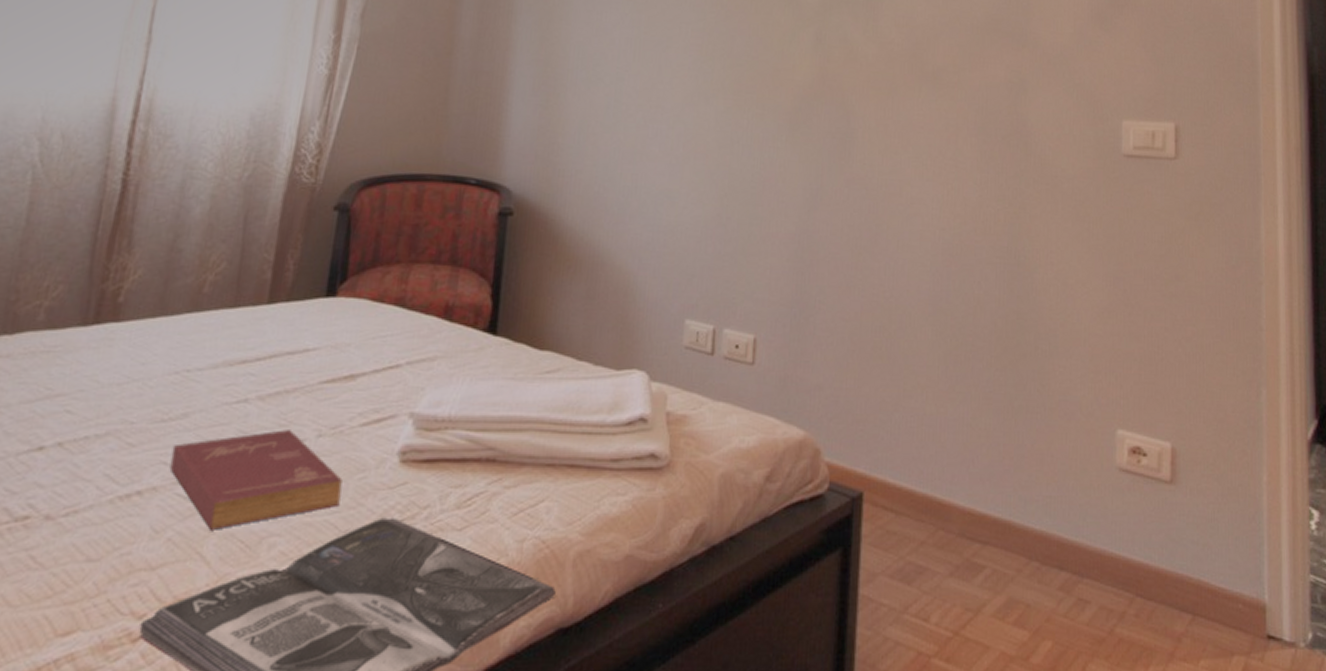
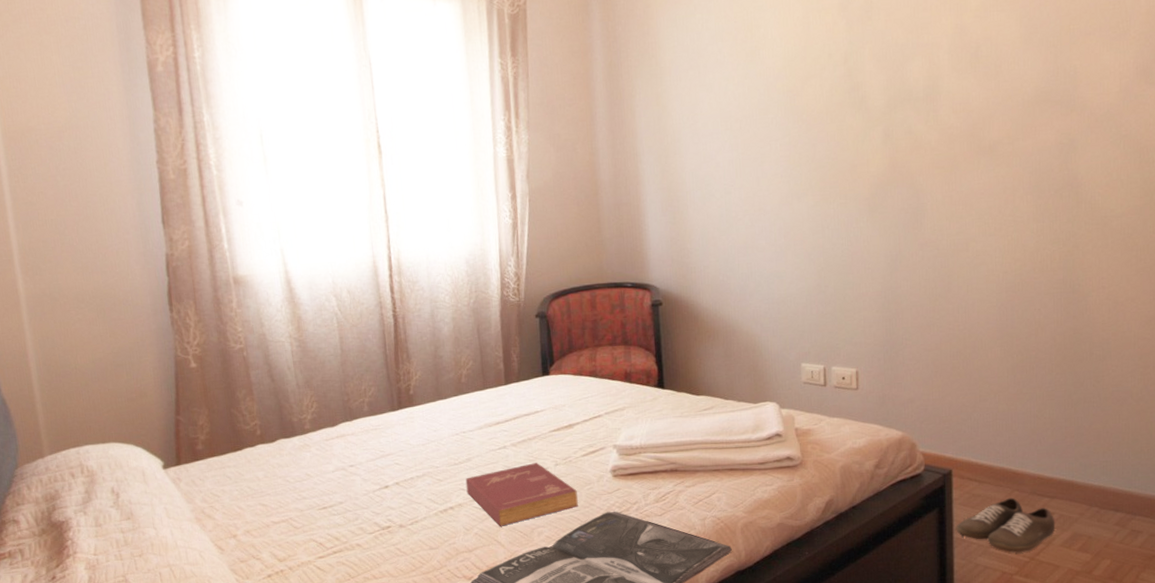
shoe: none [862,539,987,622] -> present [956,497,1056,553]

